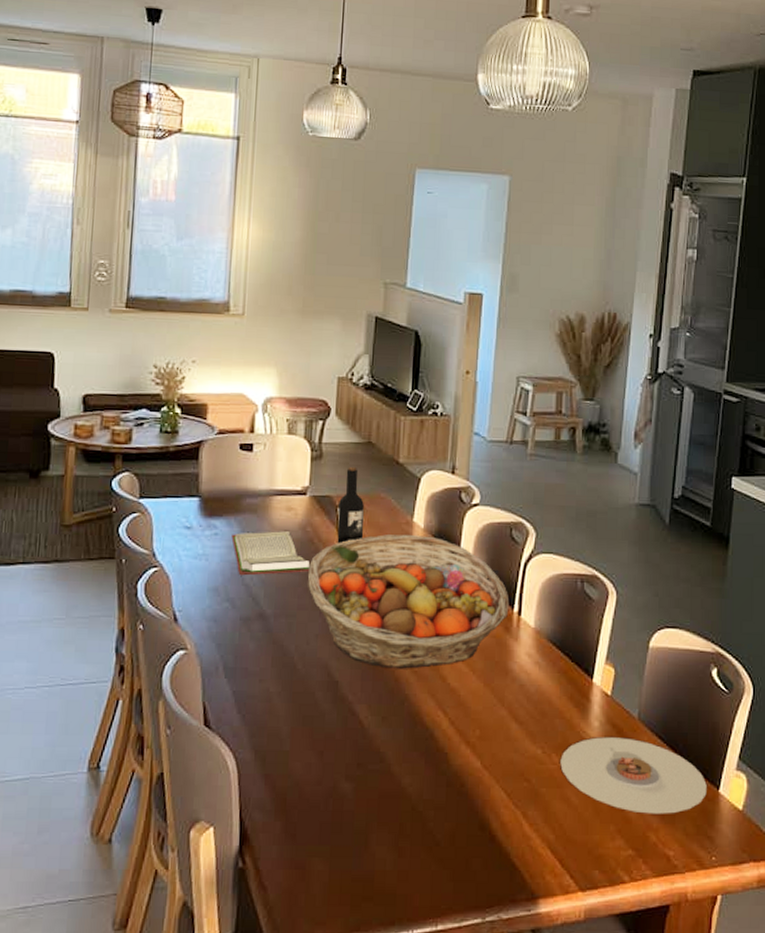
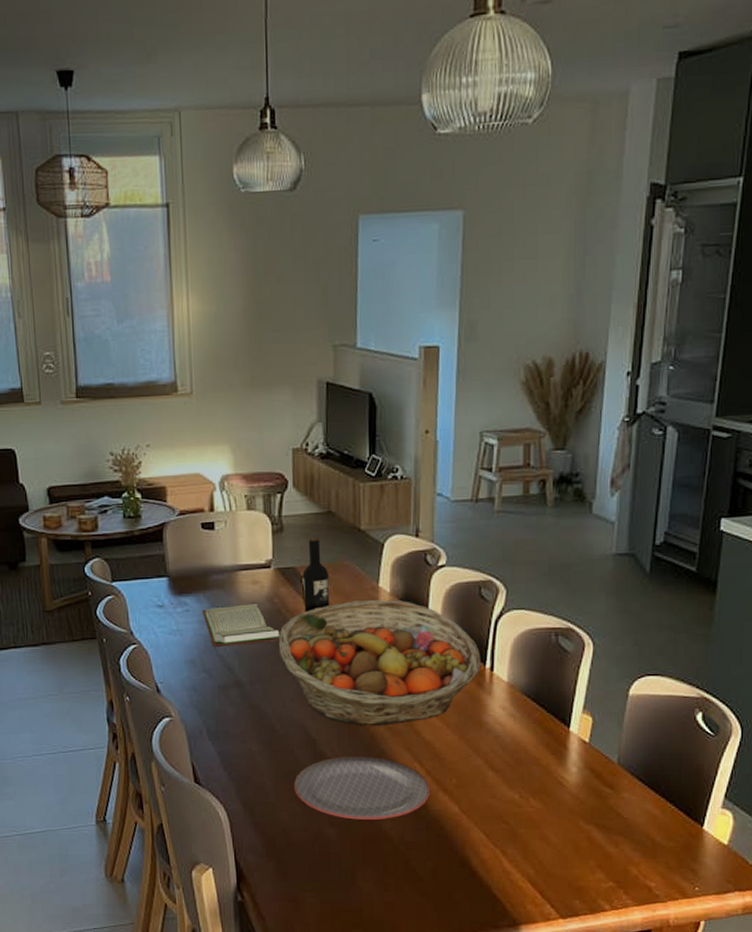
plate: none [310,701,453,774] -> present [293,756,431,820]
plate: present [560,737,707,814] -> none [538,781,690,850]

